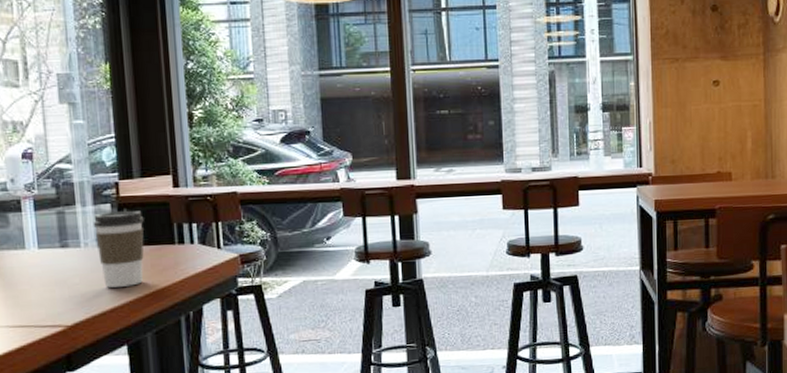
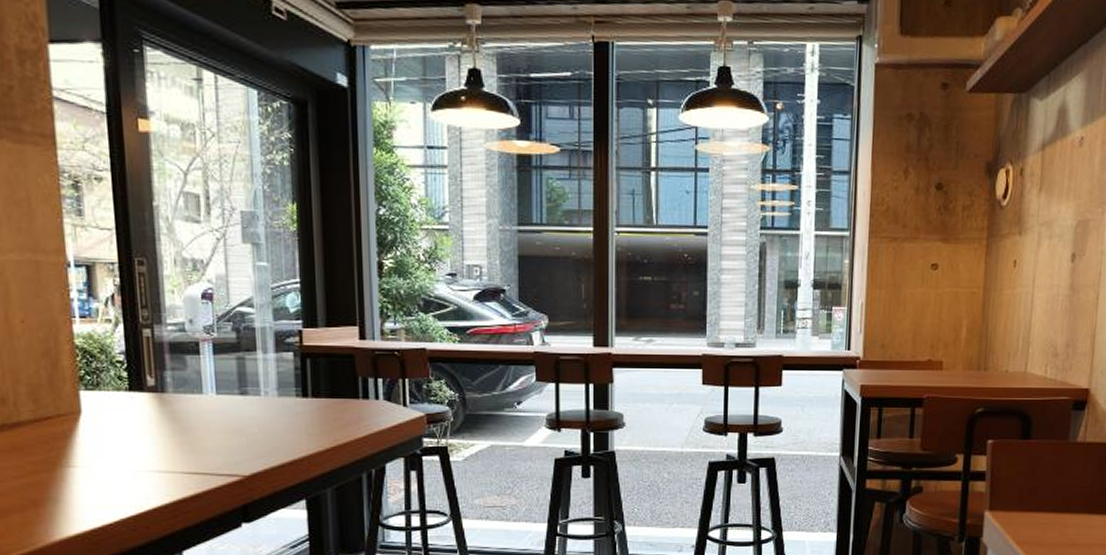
coffee cup: present [93,211,144,288] -> none [274,361,328,439]

